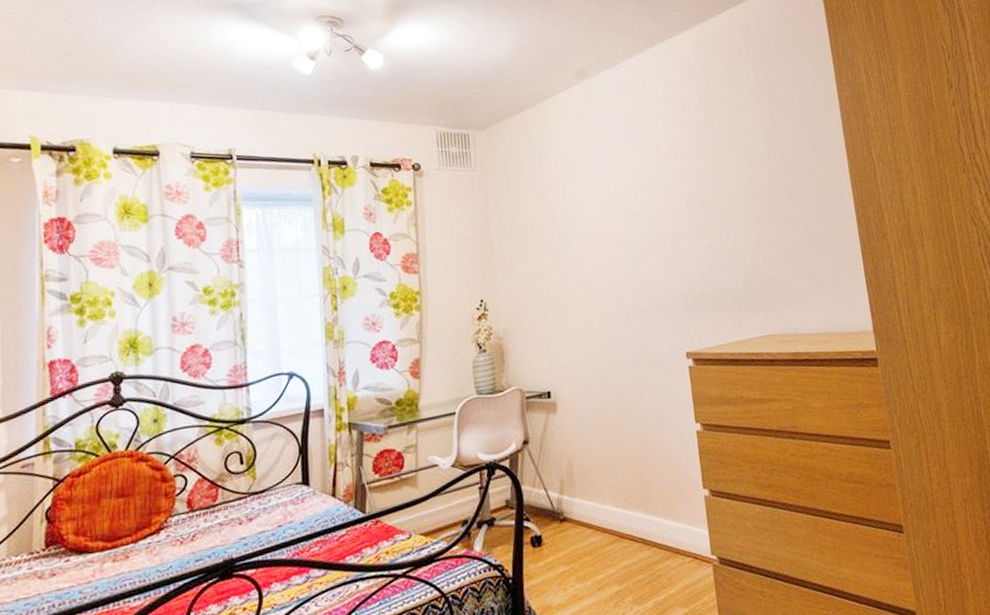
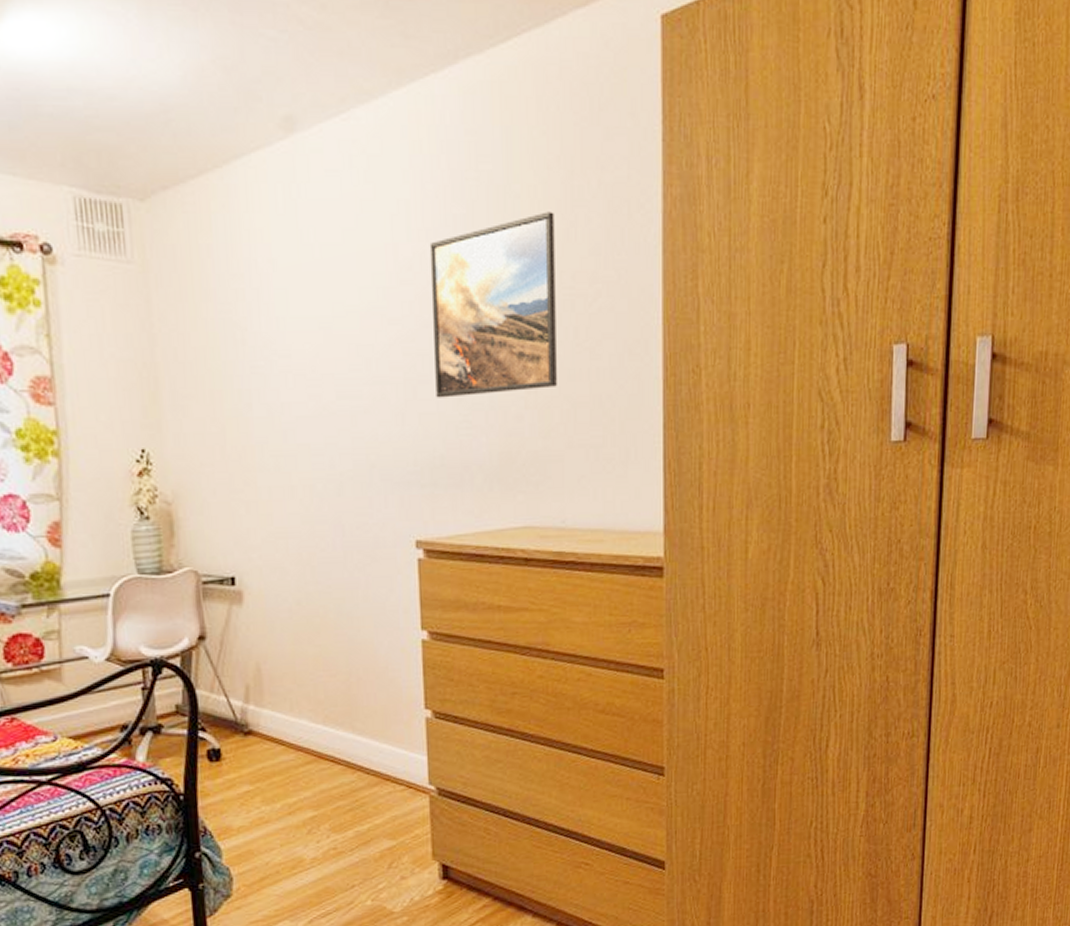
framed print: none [680,114,780,246] -> present [429,212,557,398]

